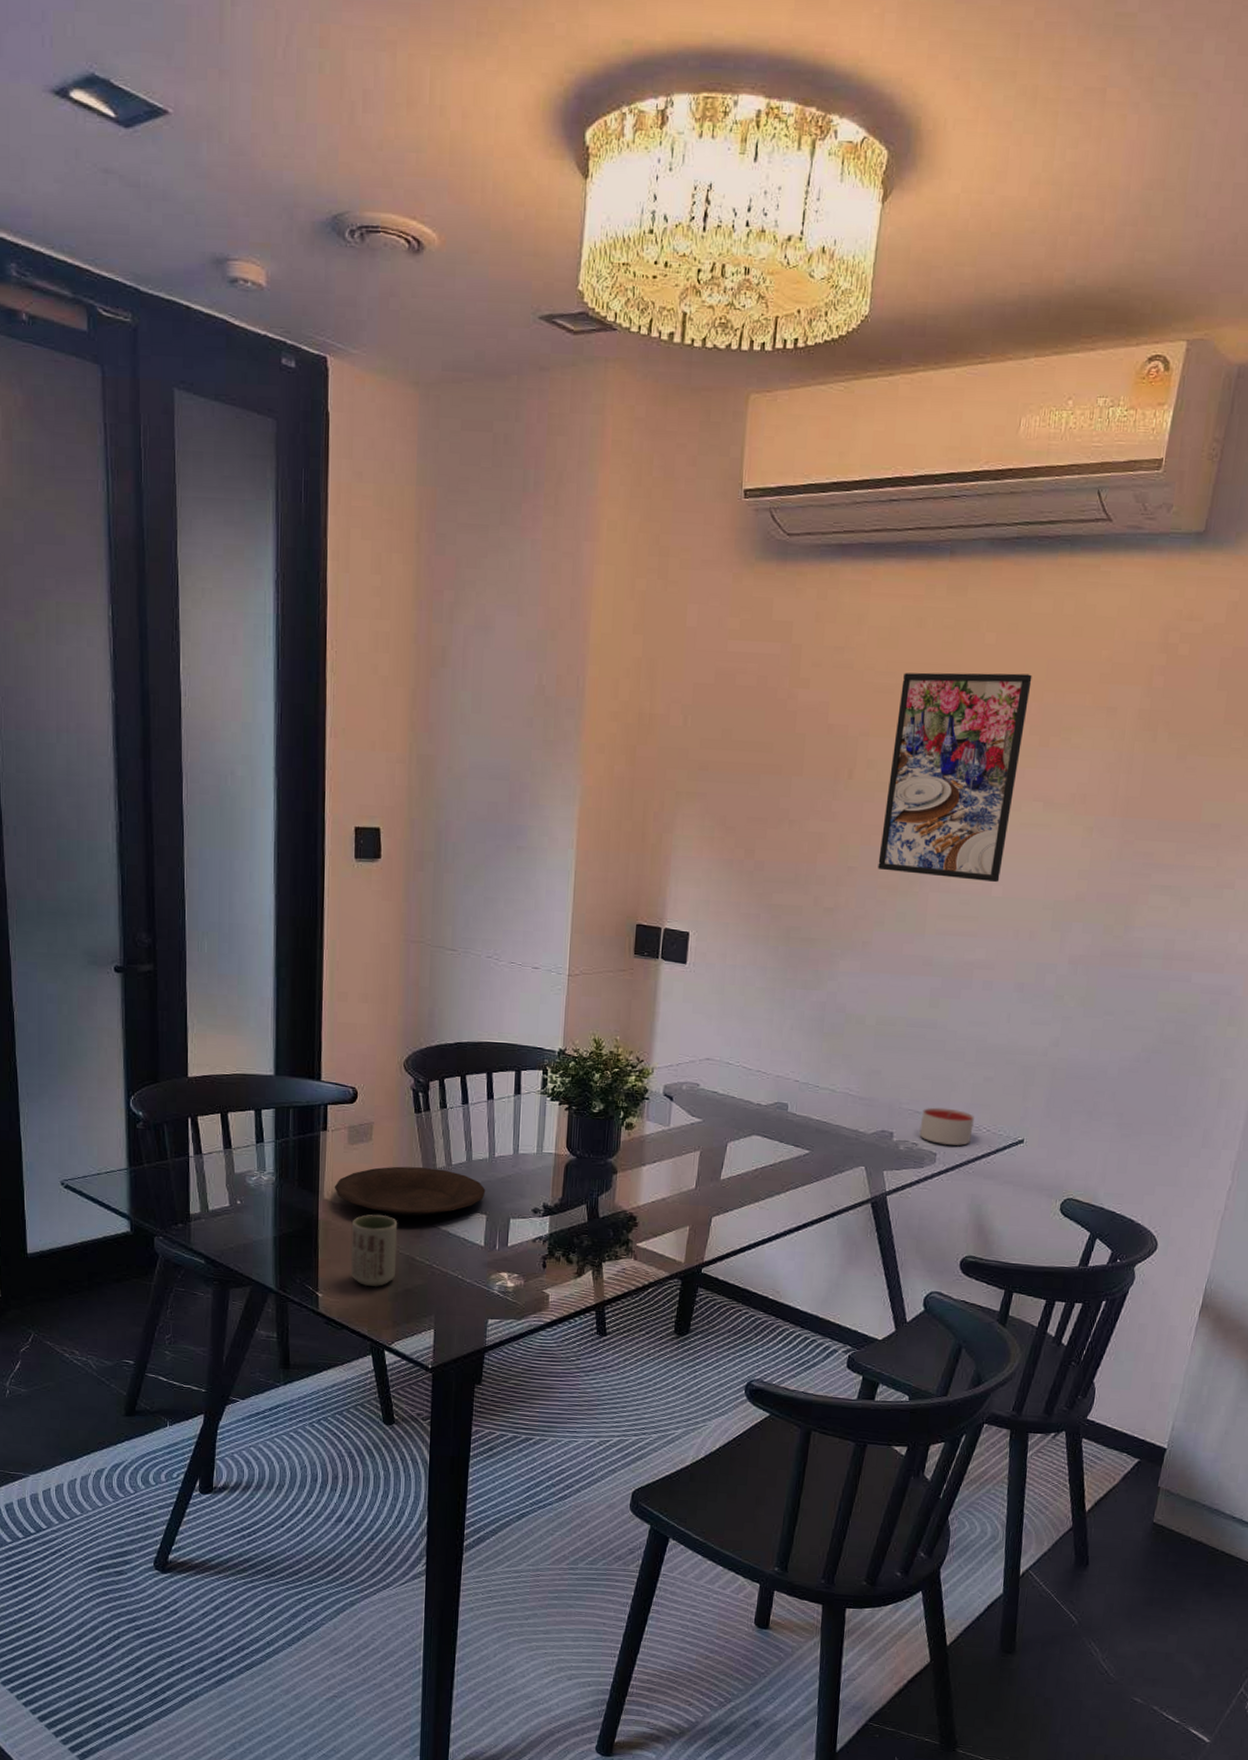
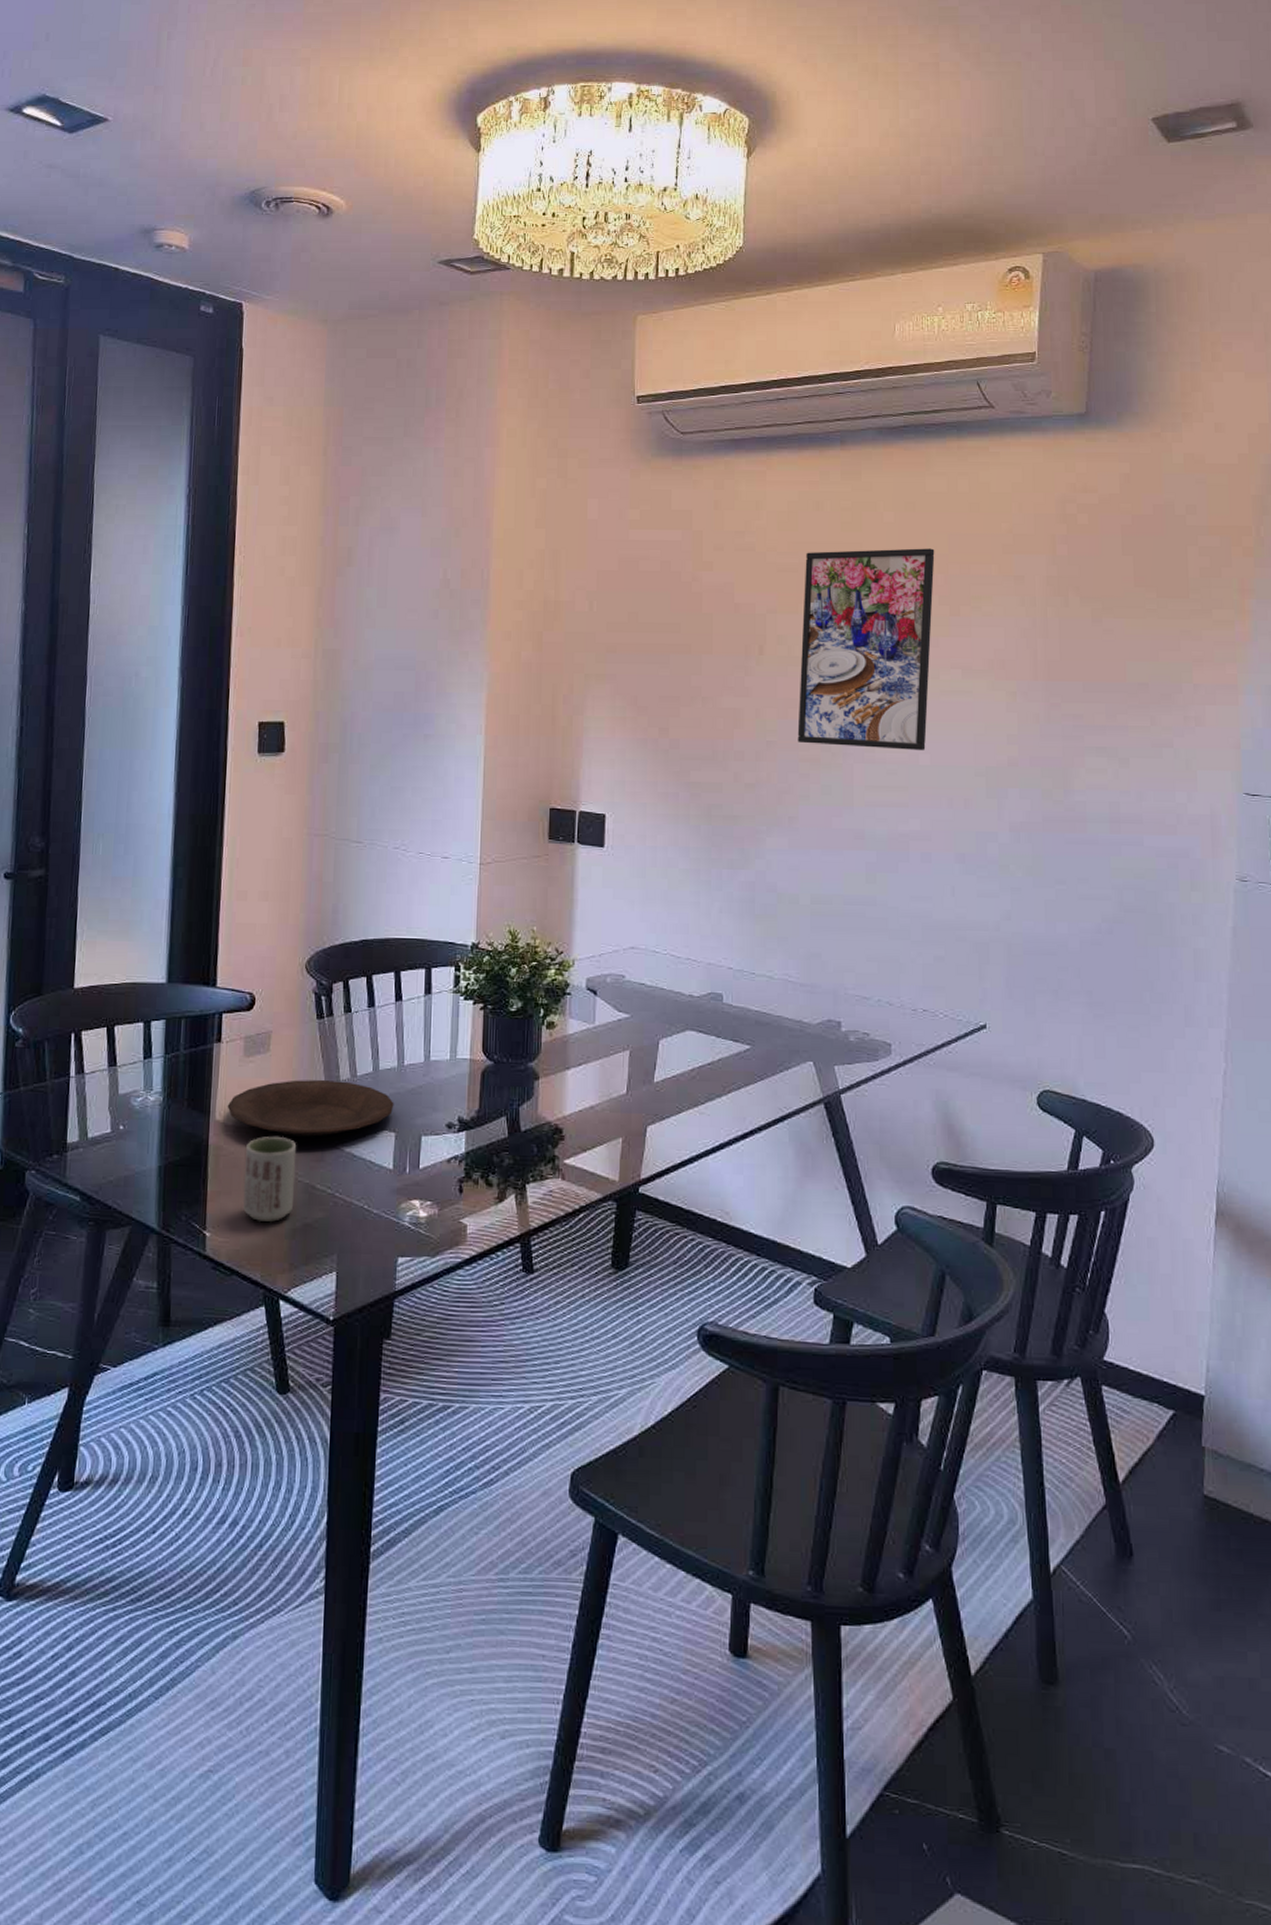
candle: present [919,1107,974,1146] -> none [870,992,929,1034]

